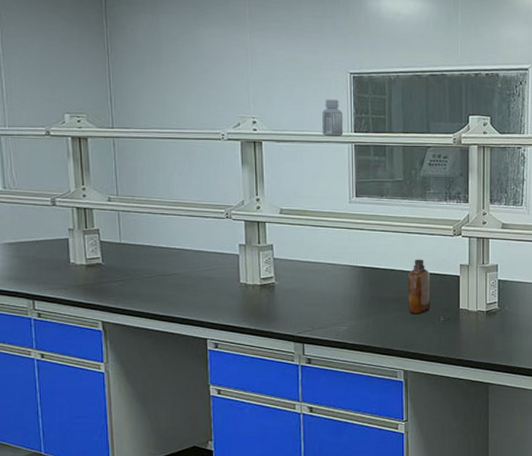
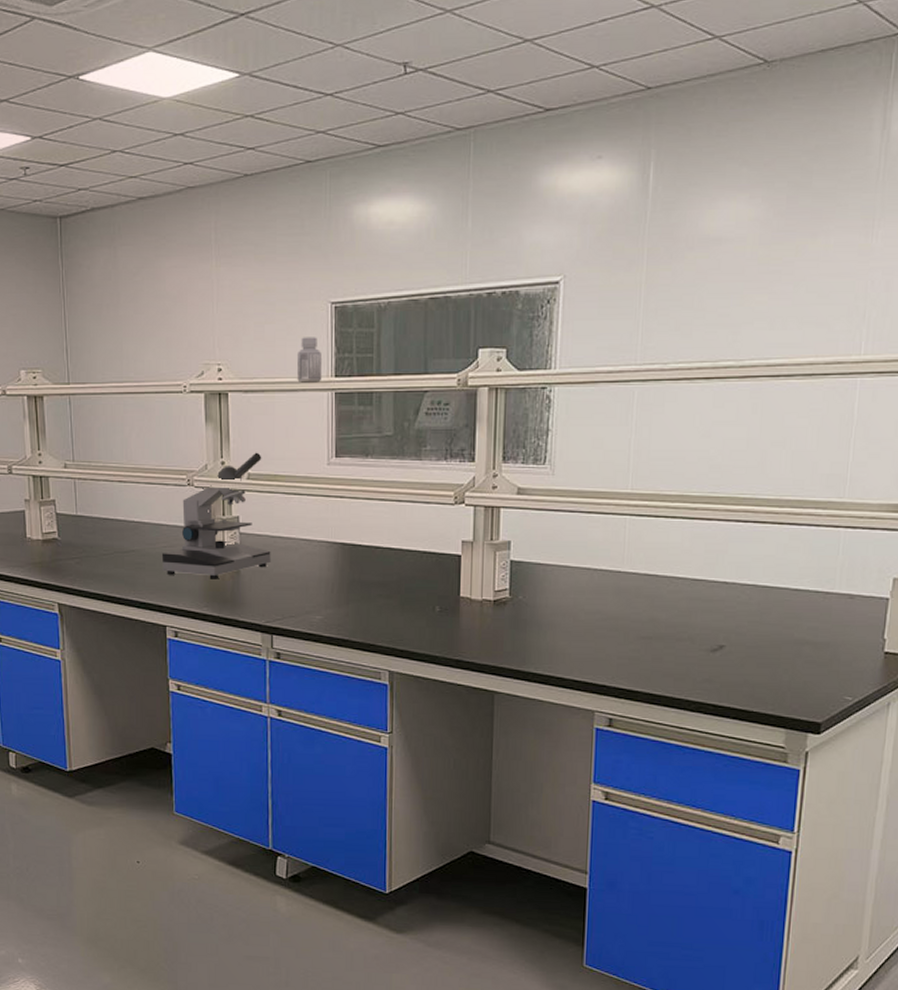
microscope: none [203,191,301,298] -> present [162,452,271,579]
flask: present [408,259,431,315] -> none [396,534,425,603]

